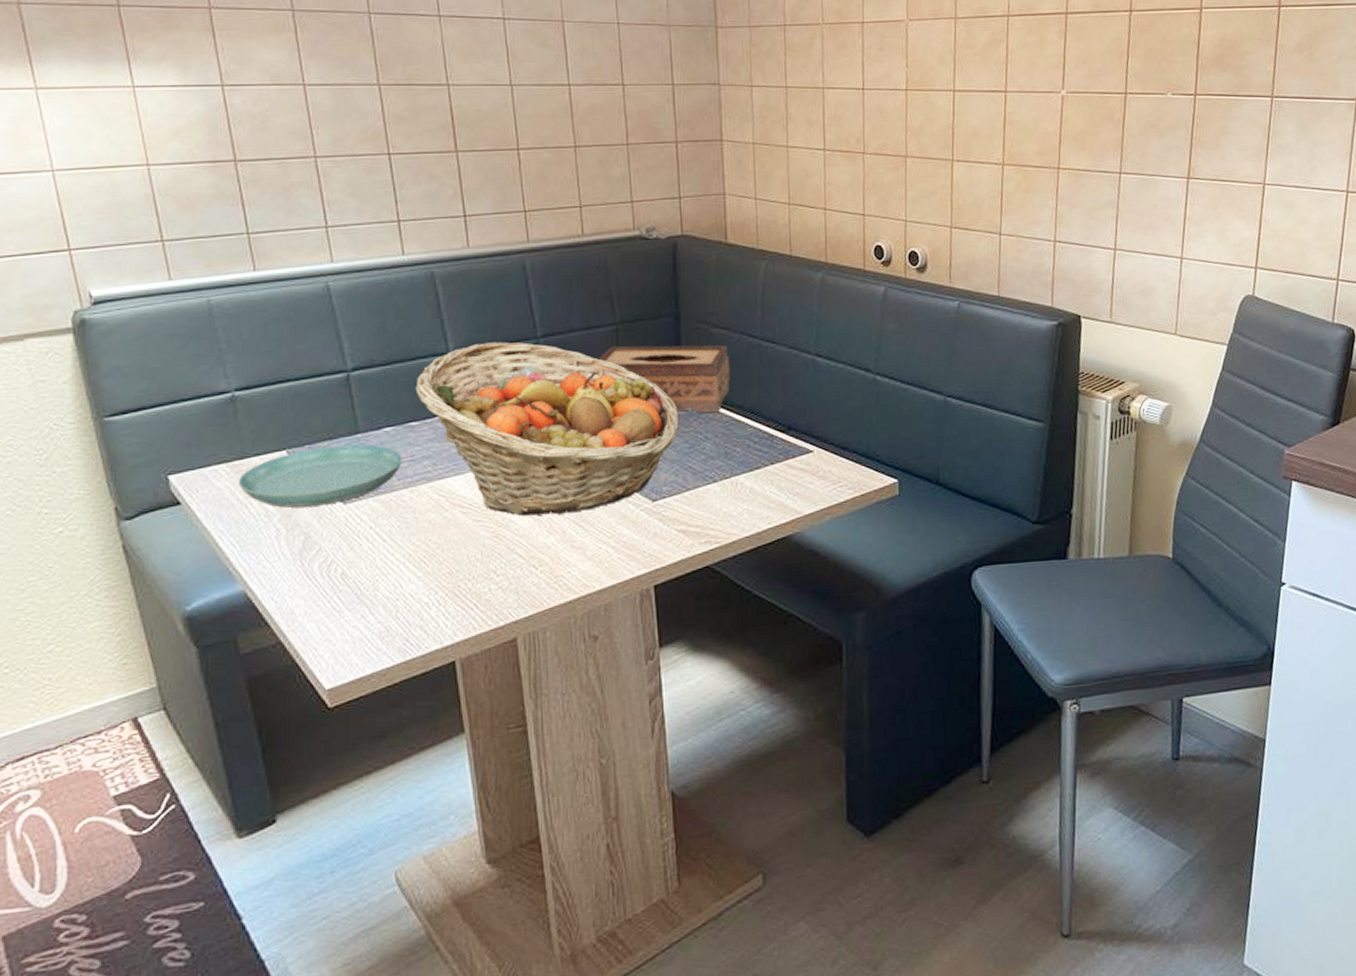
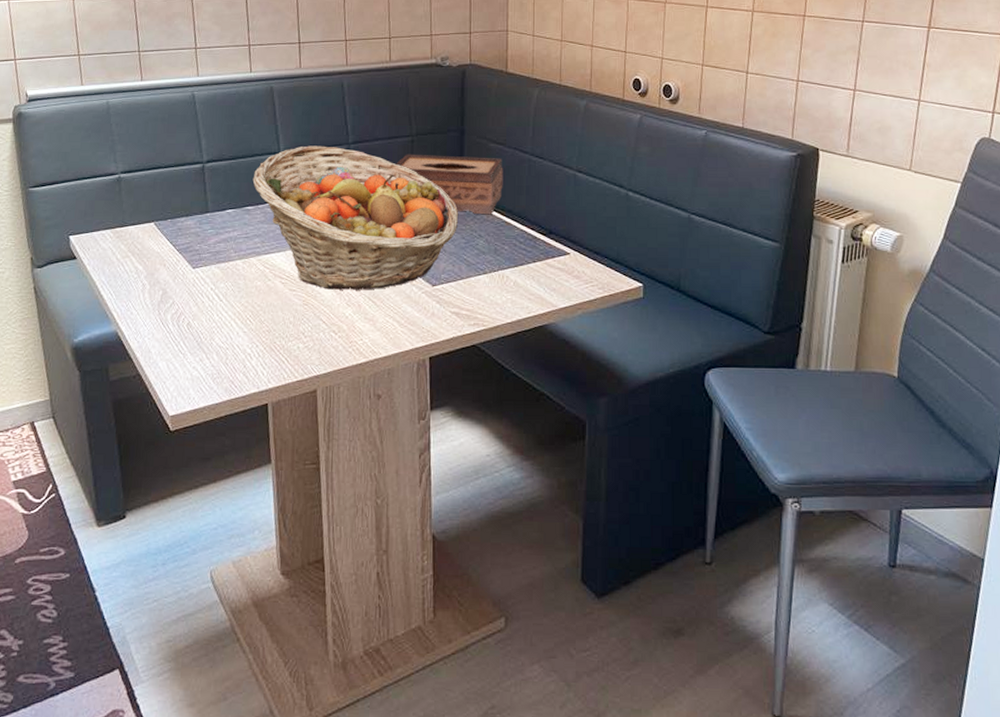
saucer: present [238,444,403,508] -> none [118,221,240,268]

